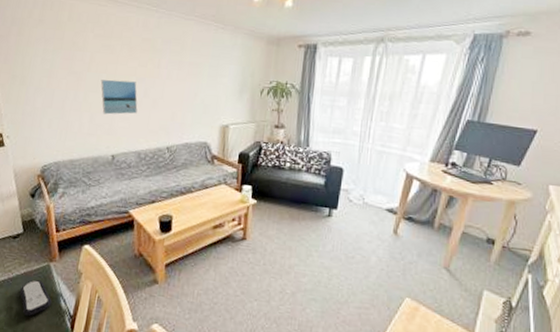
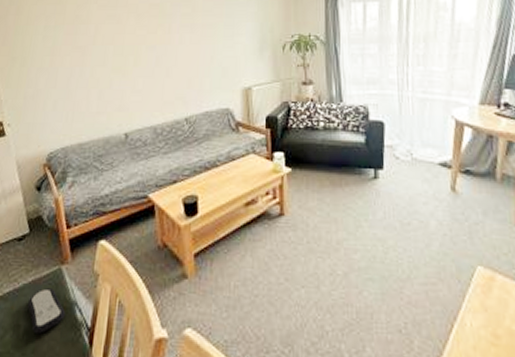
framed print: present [100,79,138,115] -> none [107,51,150,89]

